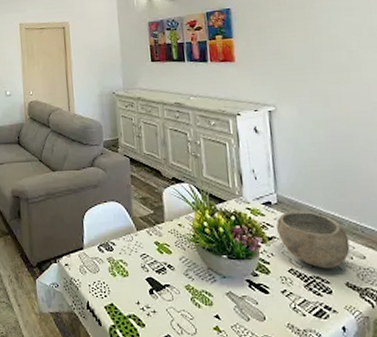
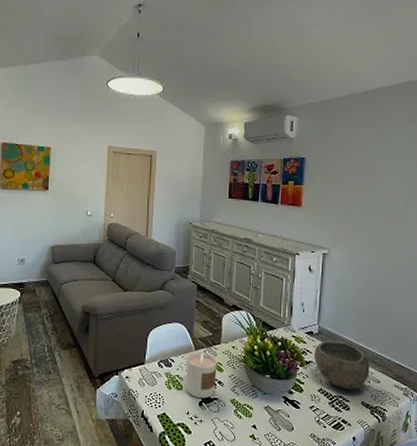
candle: none [128,232,166,286] -> present [185,351,217,399]

